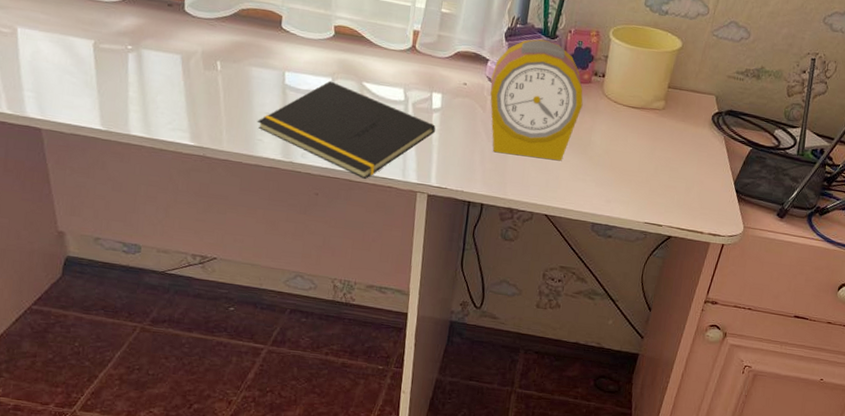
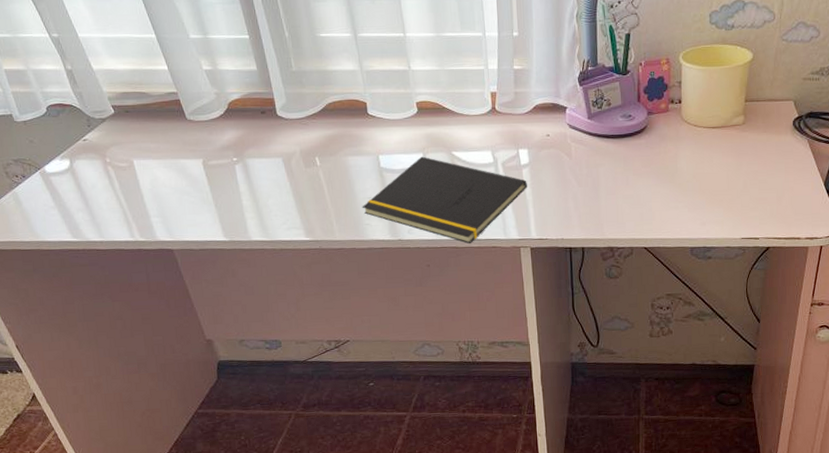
alarm clock: present [490,38,583,161] -> none [572,77,664,196]

